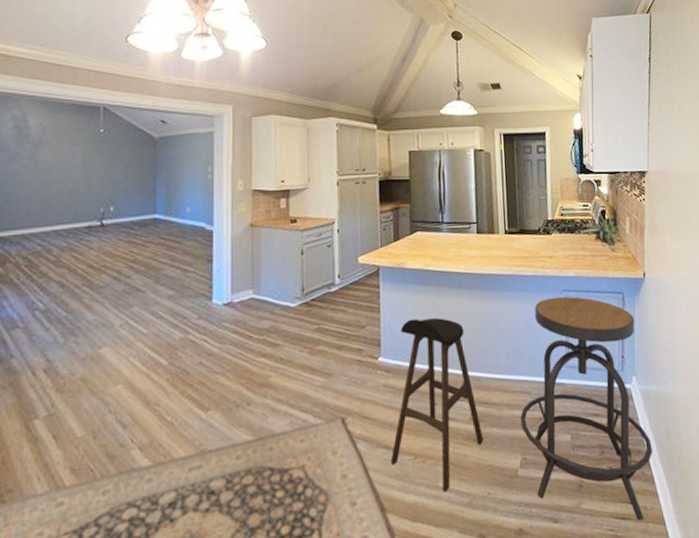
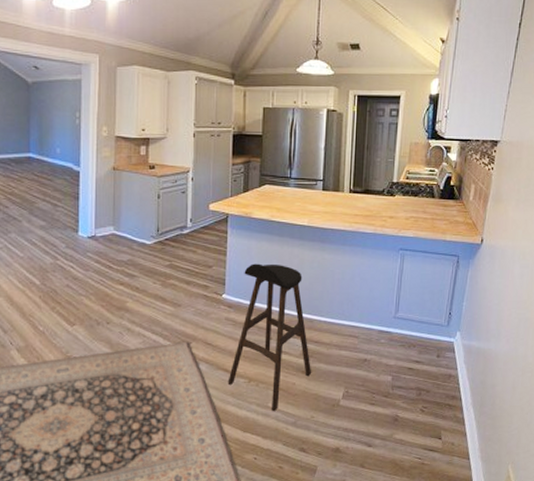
bar stool: present [520,296,653,520] -> none [346,254,467,453]
plant: present [579,206,626,254] -> none [422,172,469,219]

